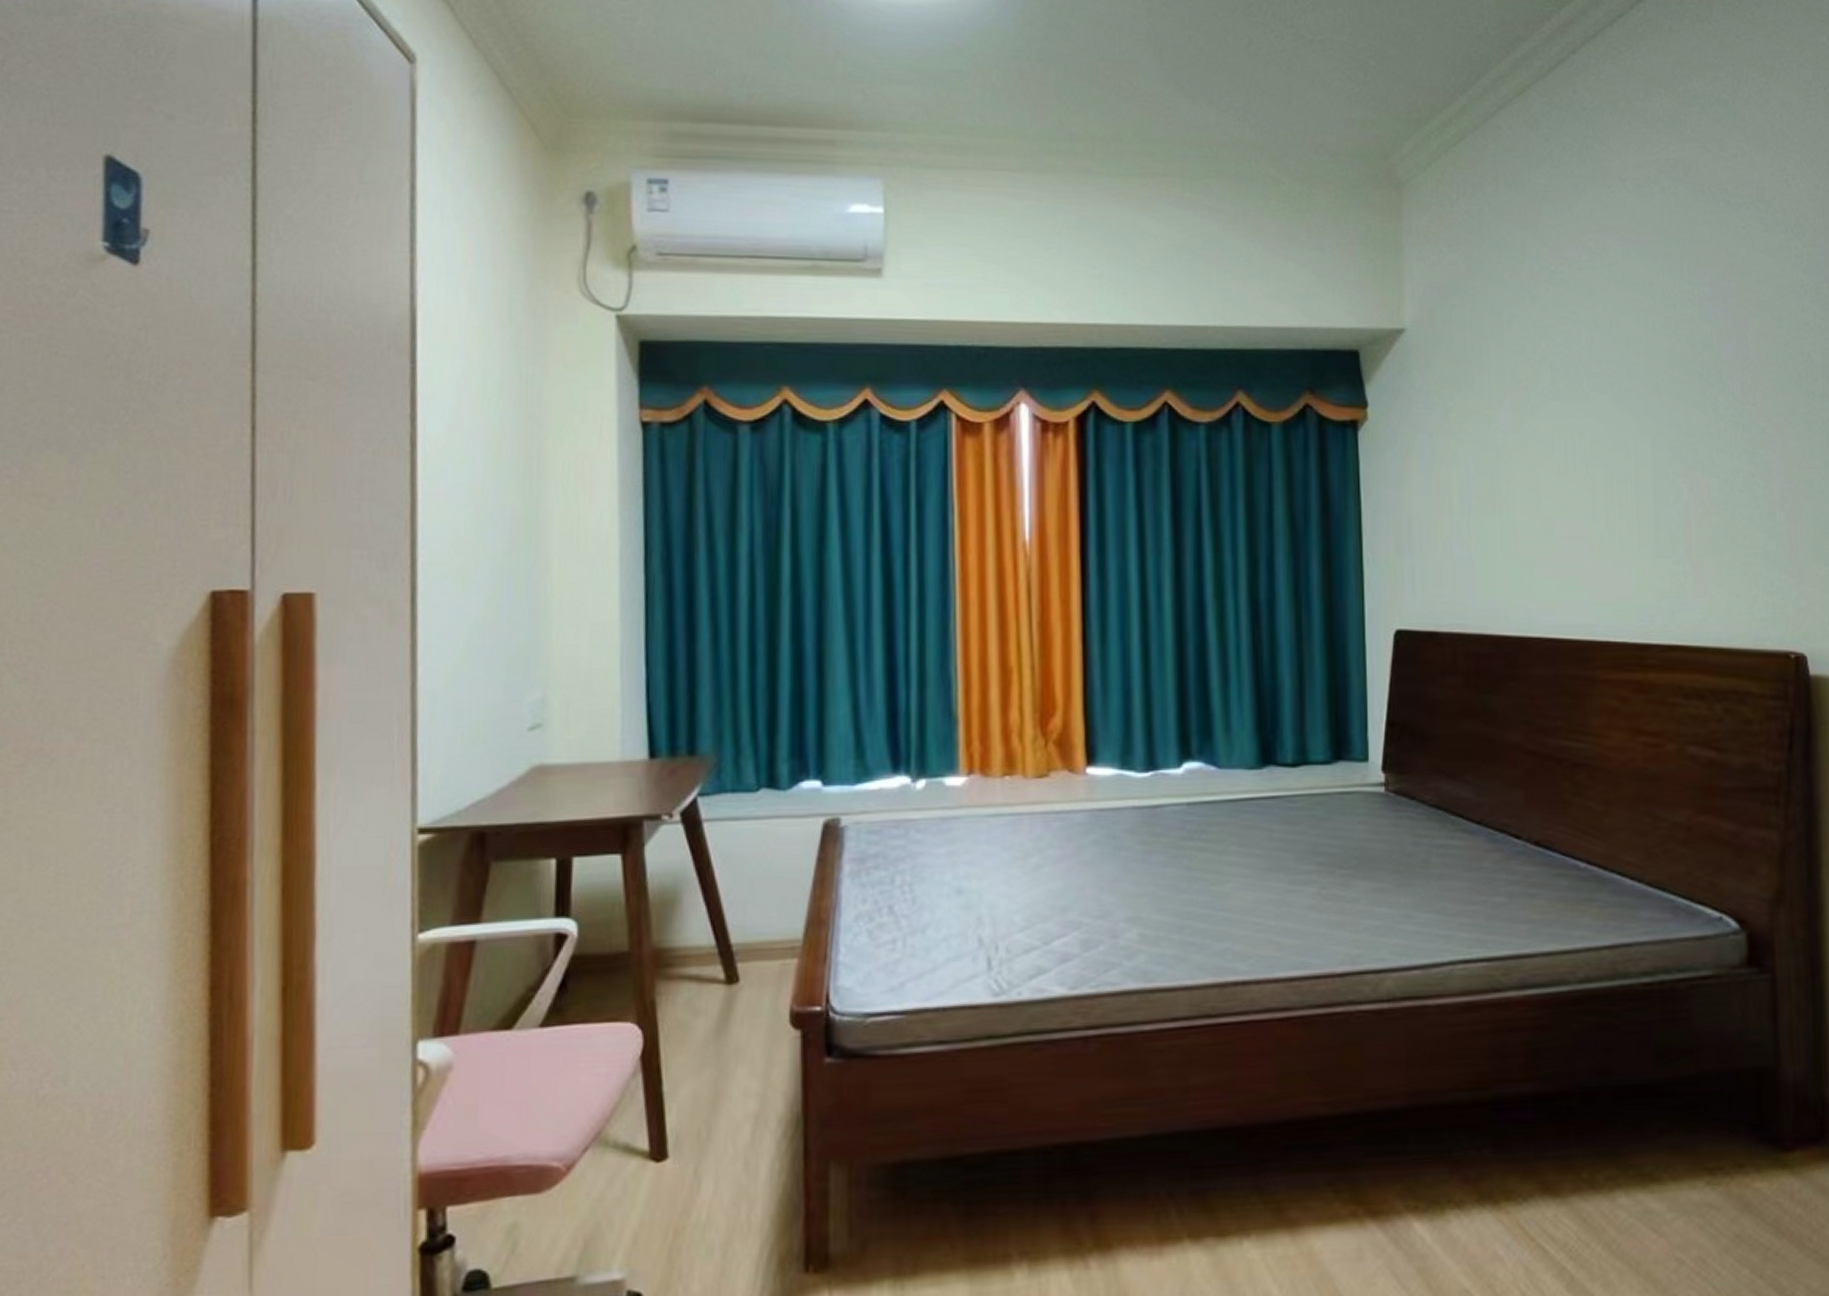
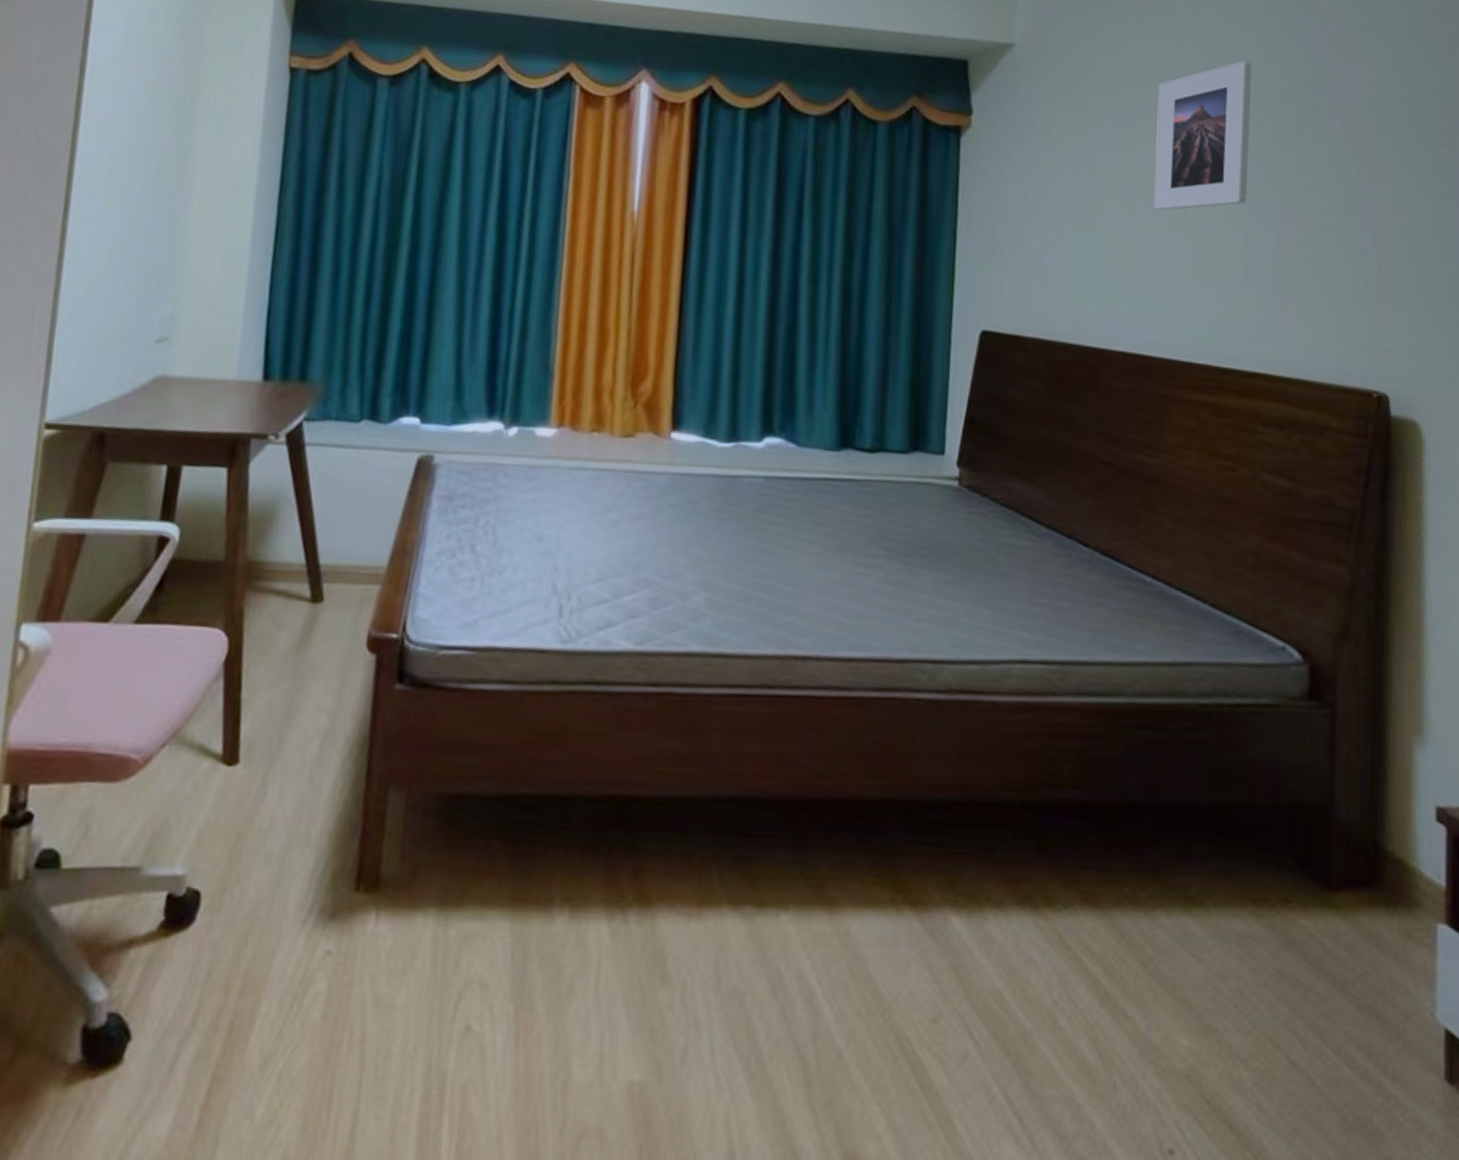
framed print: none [1555,326,1653,488] -> present [1154,60,1252,211]

